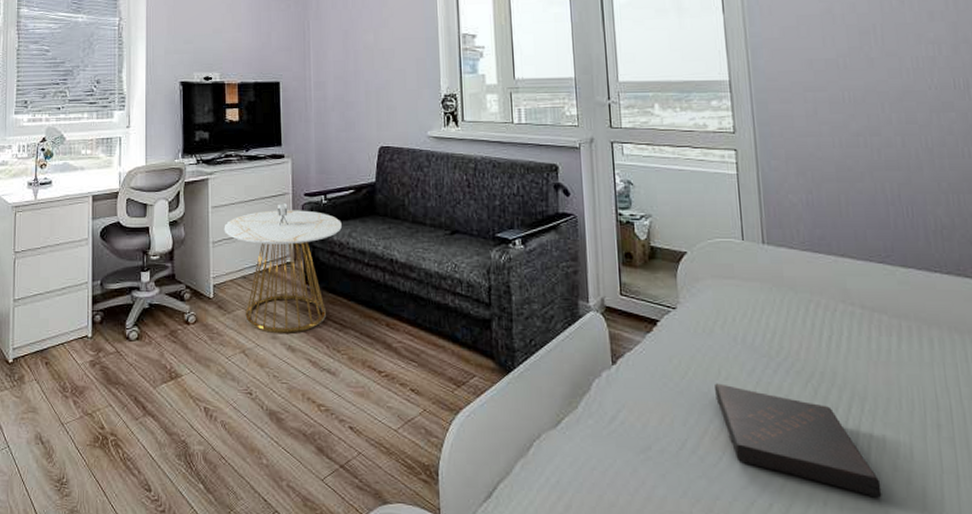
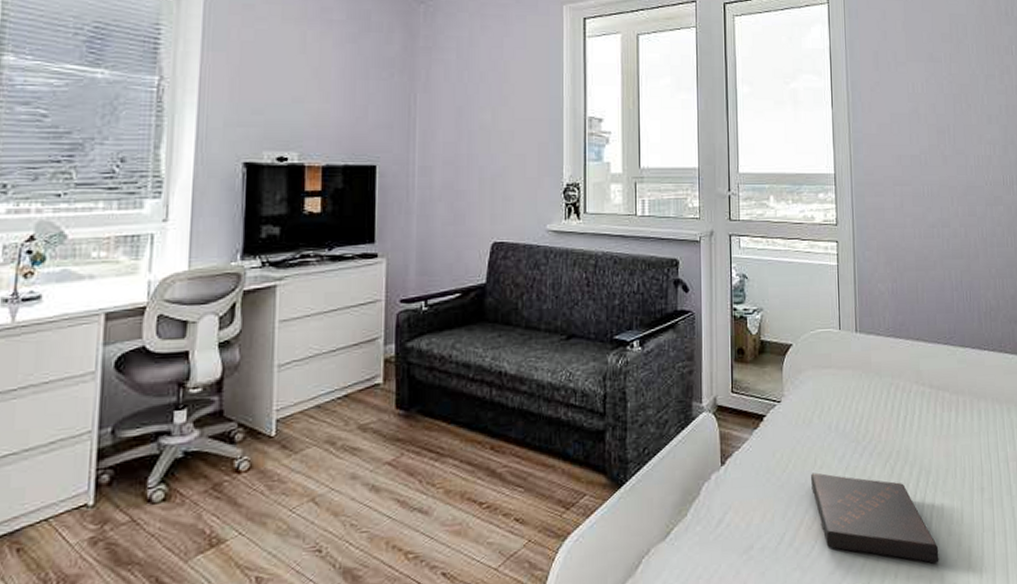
side table: present [224,203,342,333] -> none [294,312,444,473]

